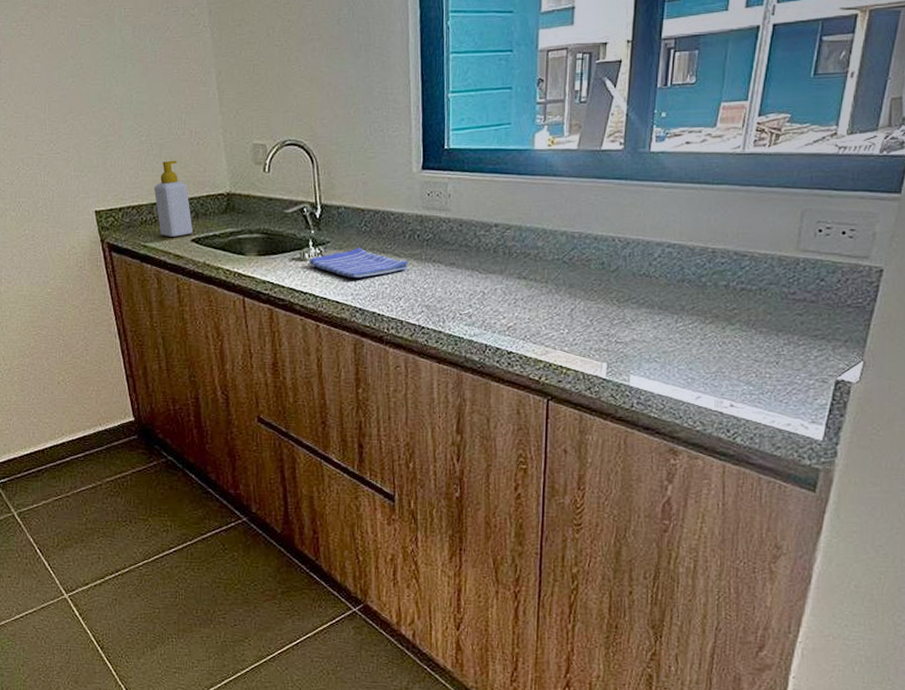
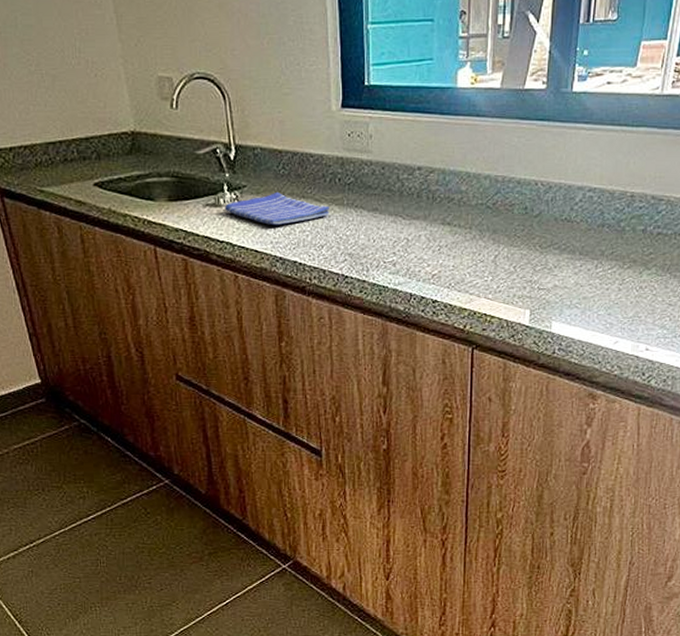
soap bottle: present [153,160,193,237] -> none [48,93,96,180]

